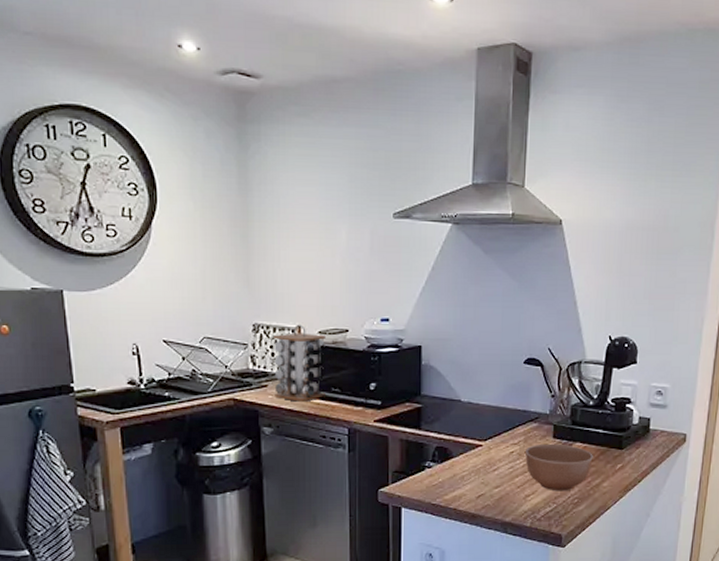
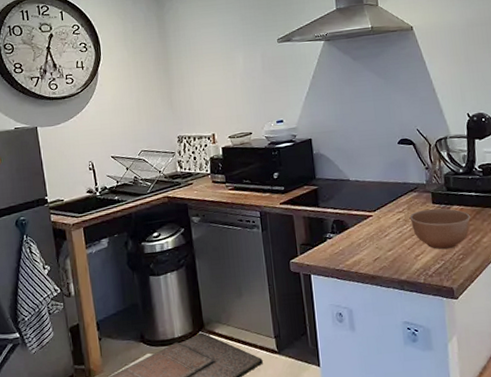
spice rack: present [272,324,327,402] -> none [193,132,240,194]

